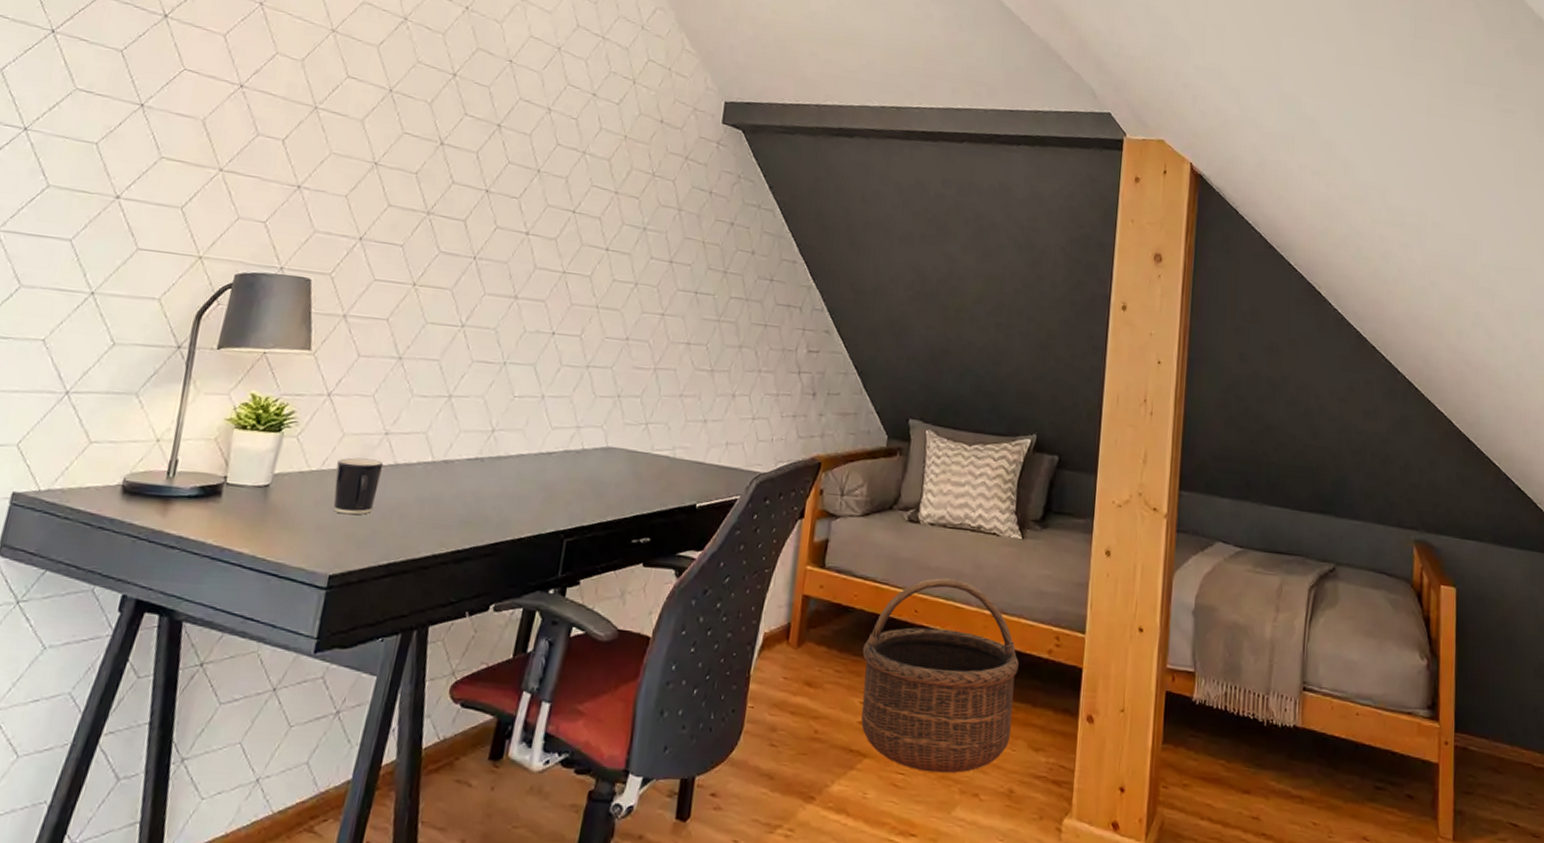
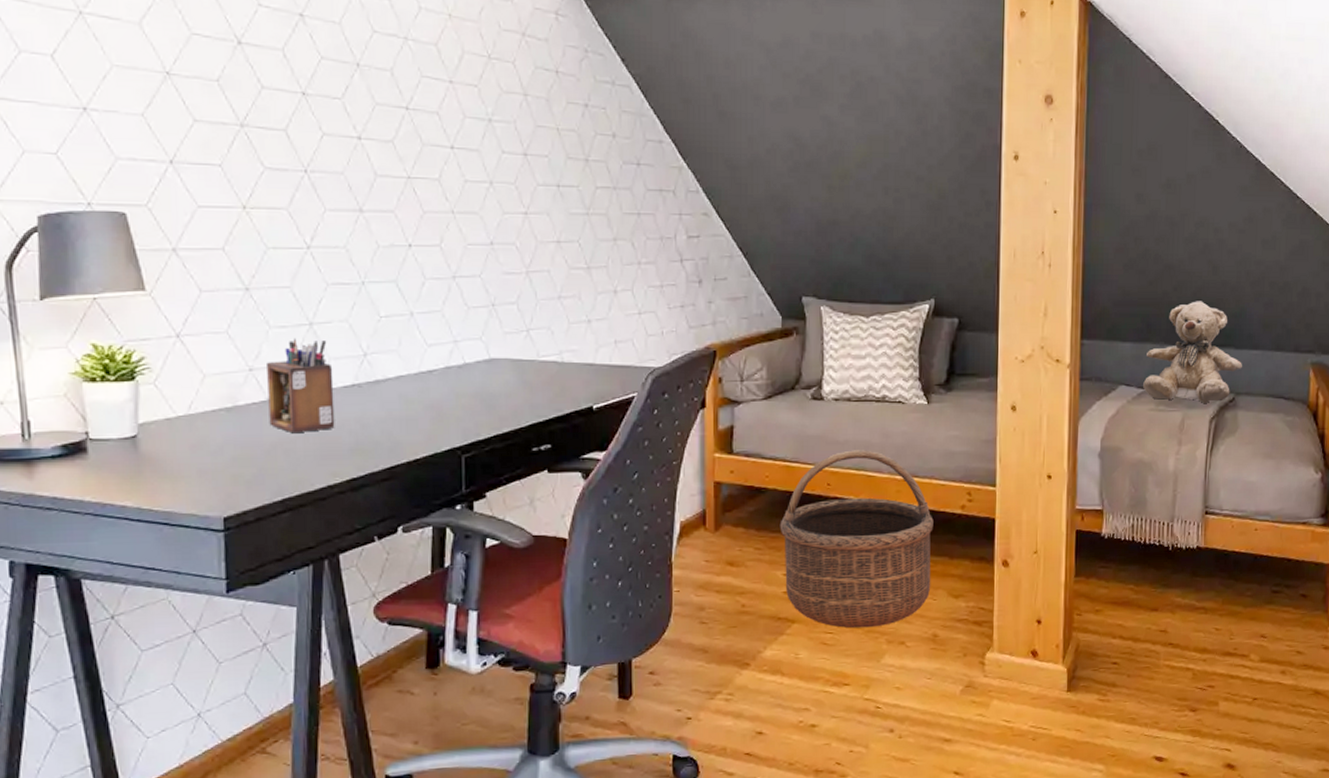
mug: present [333,457,383,515] -> none [205,398,255,456]
desk organizer: none [392,407,461,500] -> present [267,338,335,434]
teddy bear: none [1240,464,1343,572] -> present [1143,301,1242,404]

